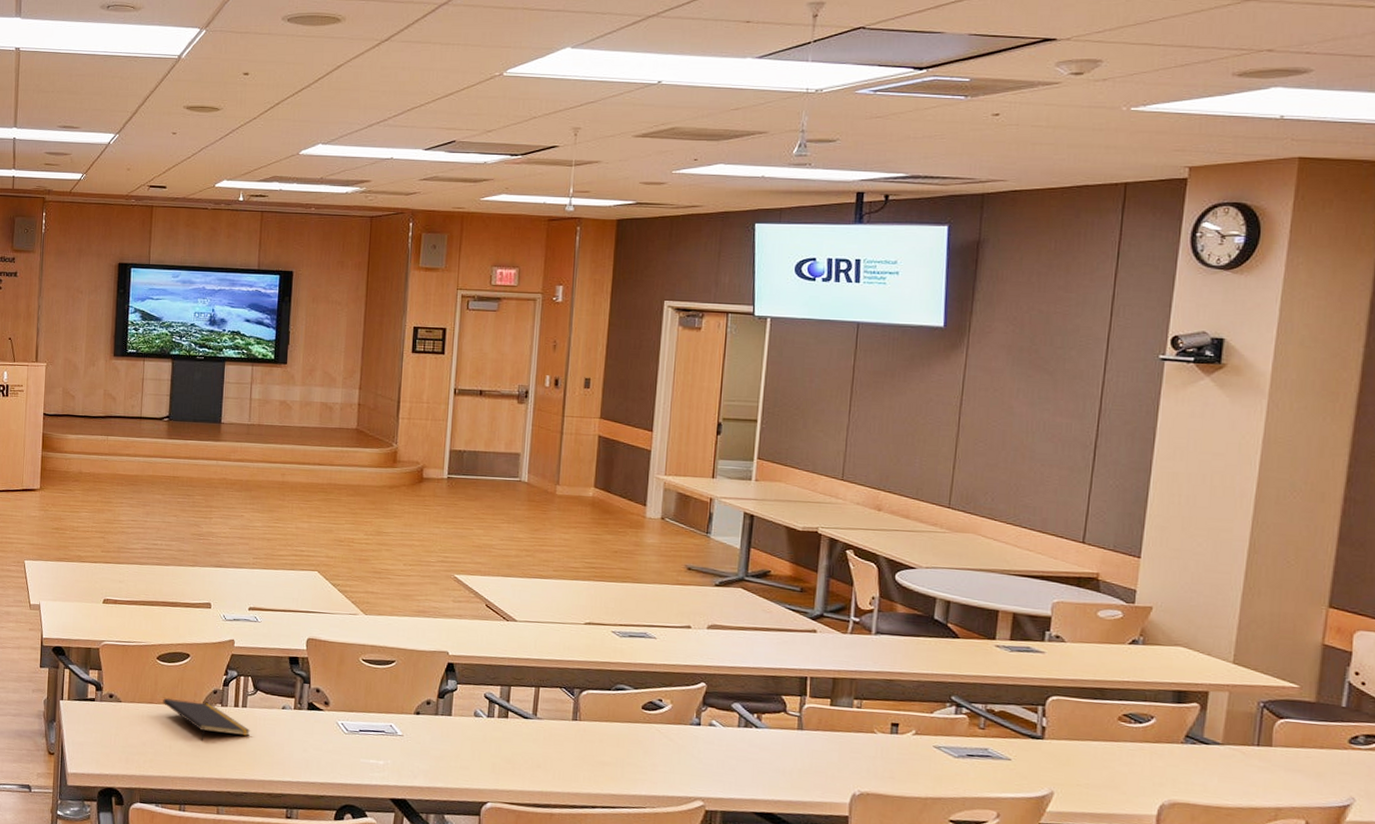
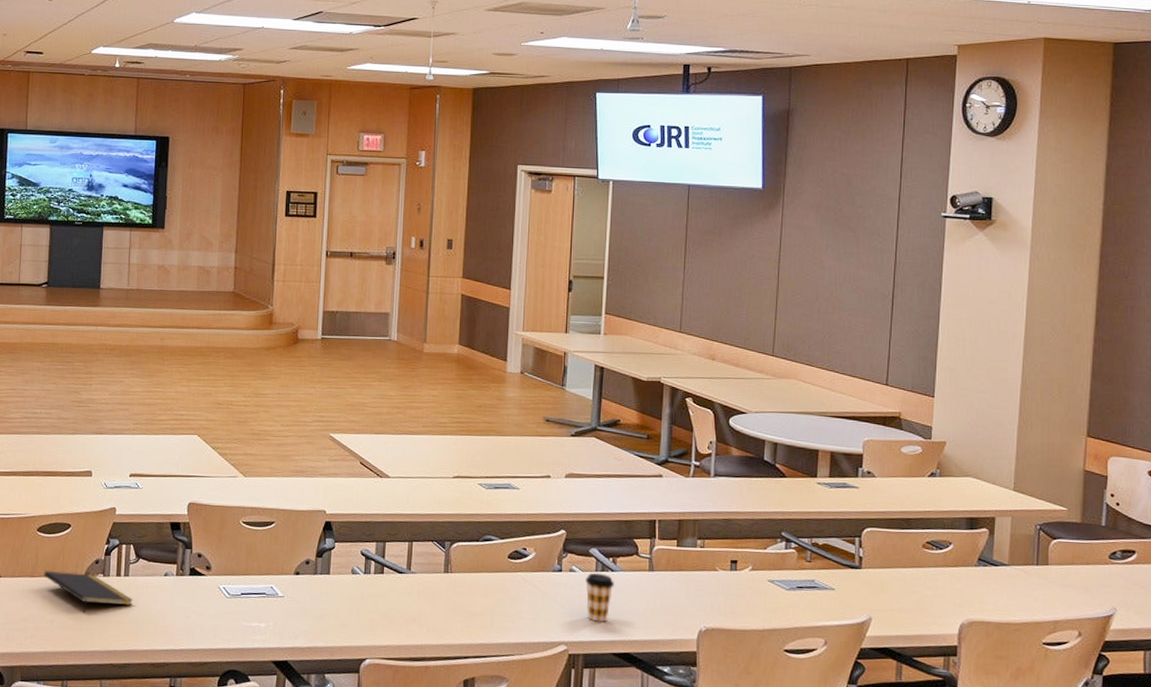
coffee cup: none [726,728,758,780] -> present [585,572,614,623]

